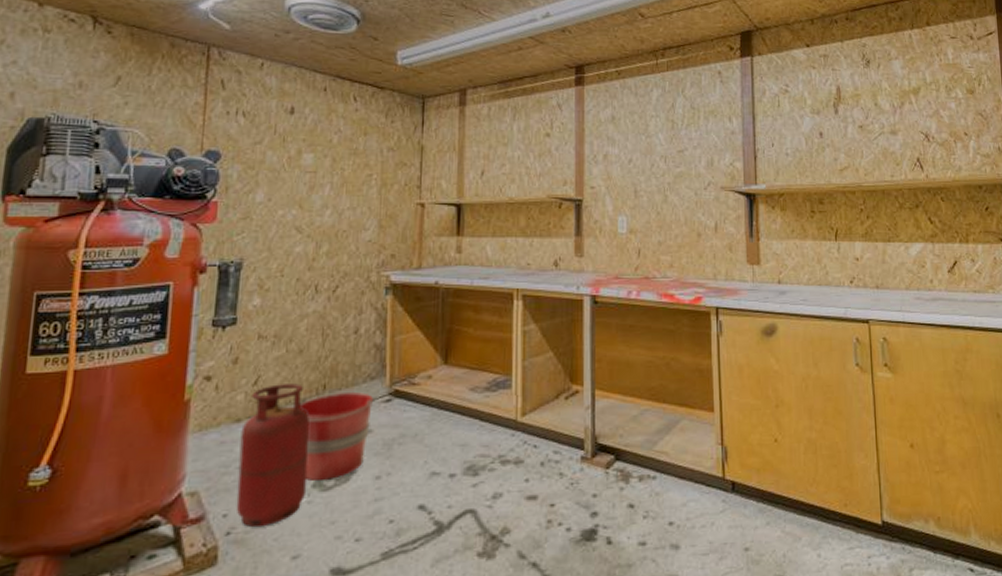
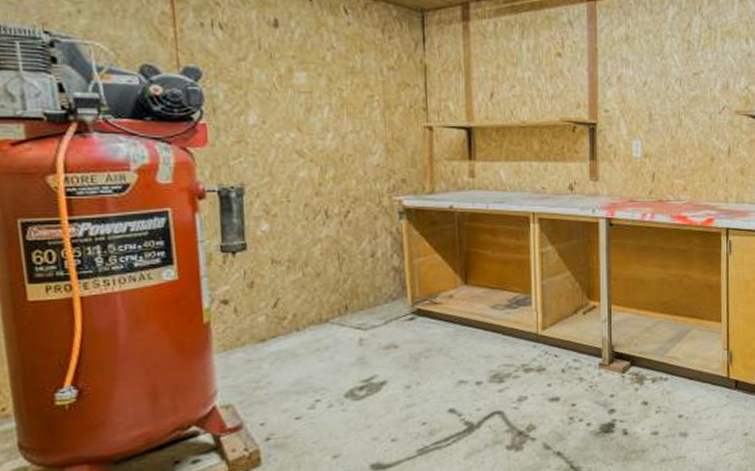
gas cylinder: present [236,383,309,527] -> none [267,305,340,433]
bucket: present [299,392,374,481] -> none [322,312,398,392]

